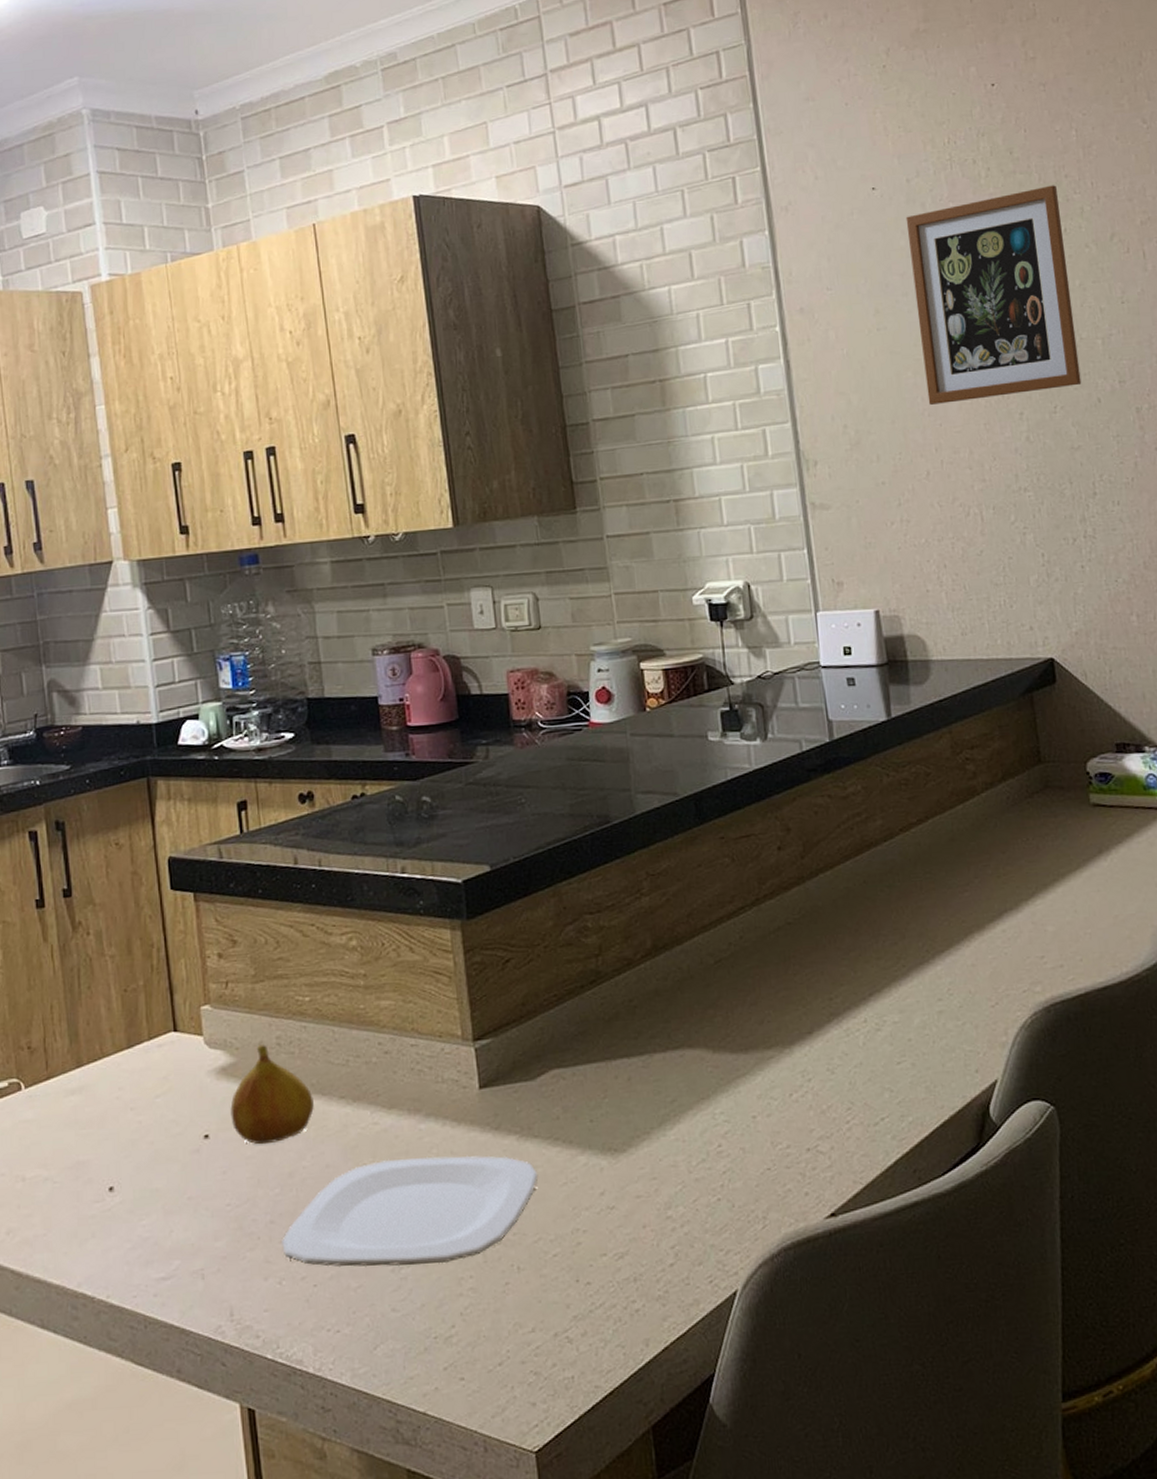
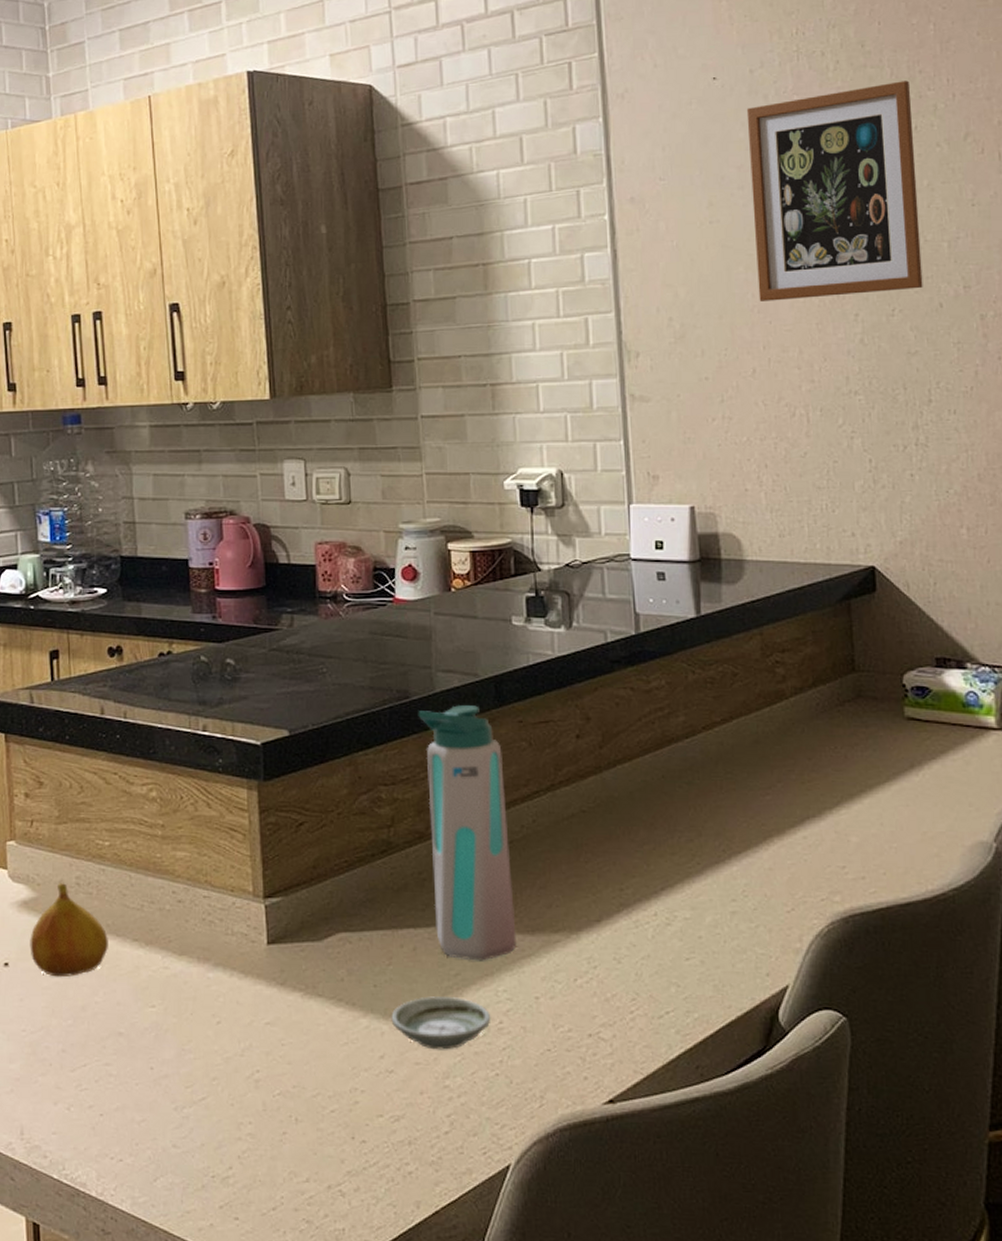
plate: present [282,1155,539,1267] -> none [72,1003,320,1108]
saucer: none [609,1124,710,1181] -> present [391,996,491,1050]
water bottle: none [619,825,731,1085] -> present [418,705,517,961]

